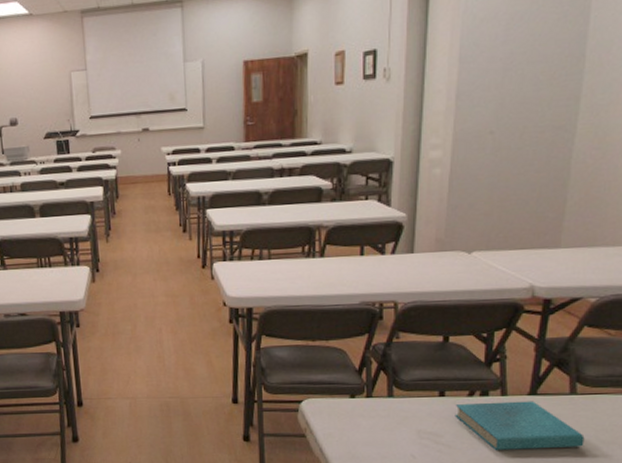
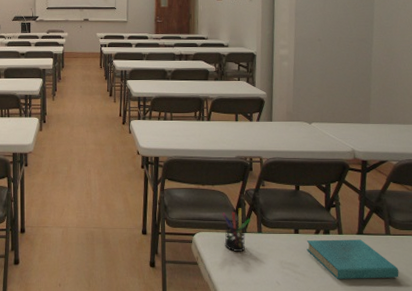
pen holder: none [339,367,379,421] -> present [222,208,251,252]

